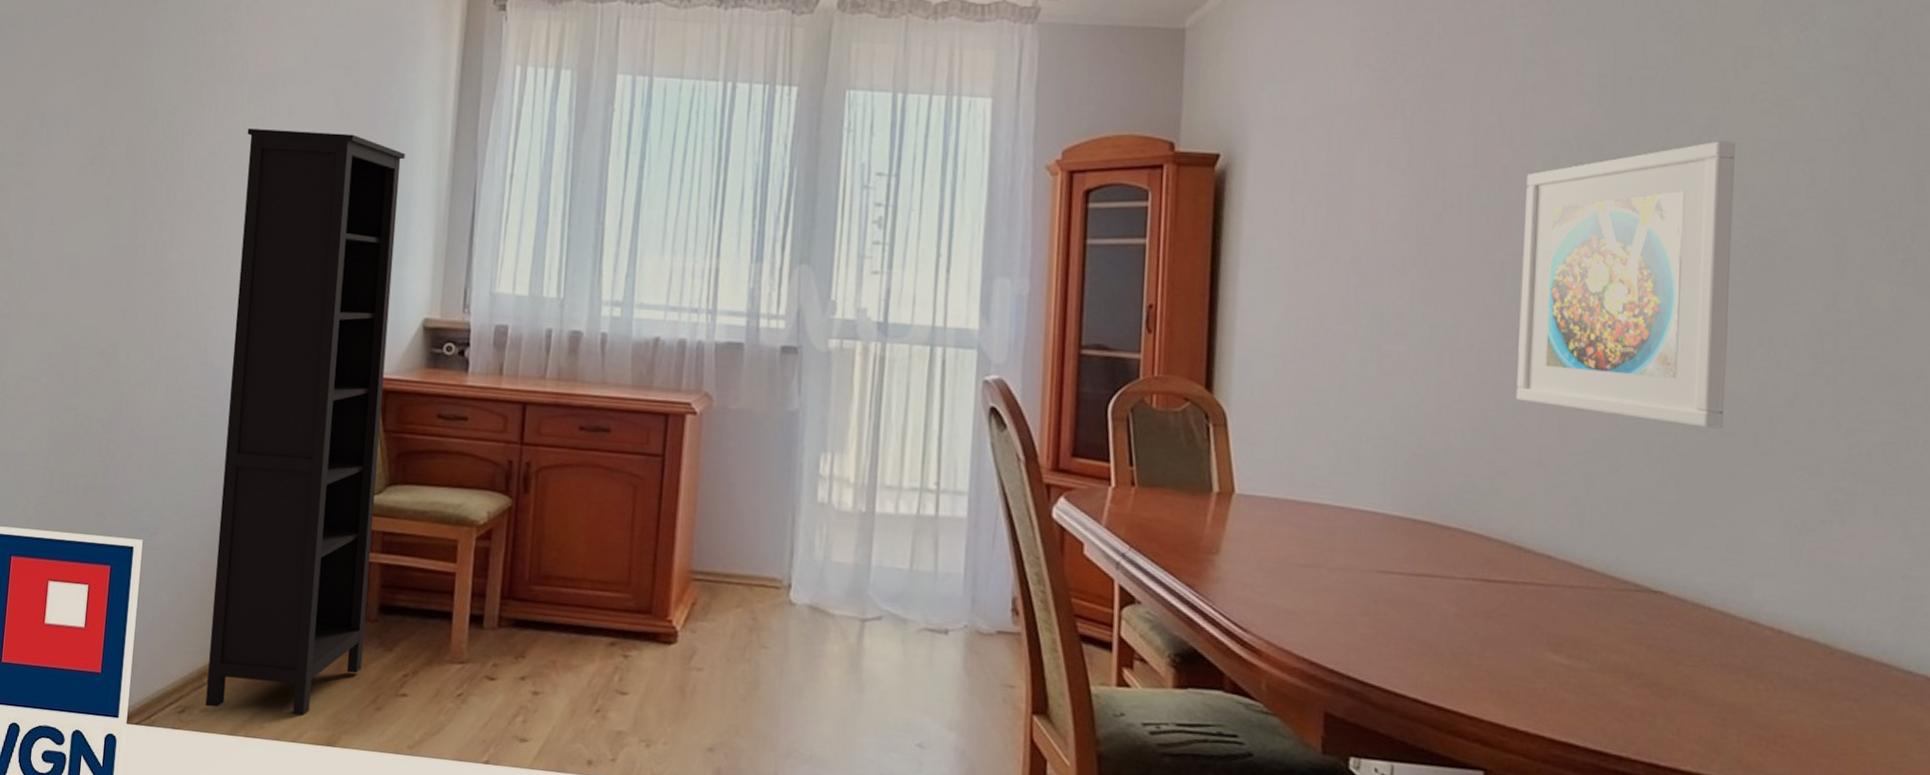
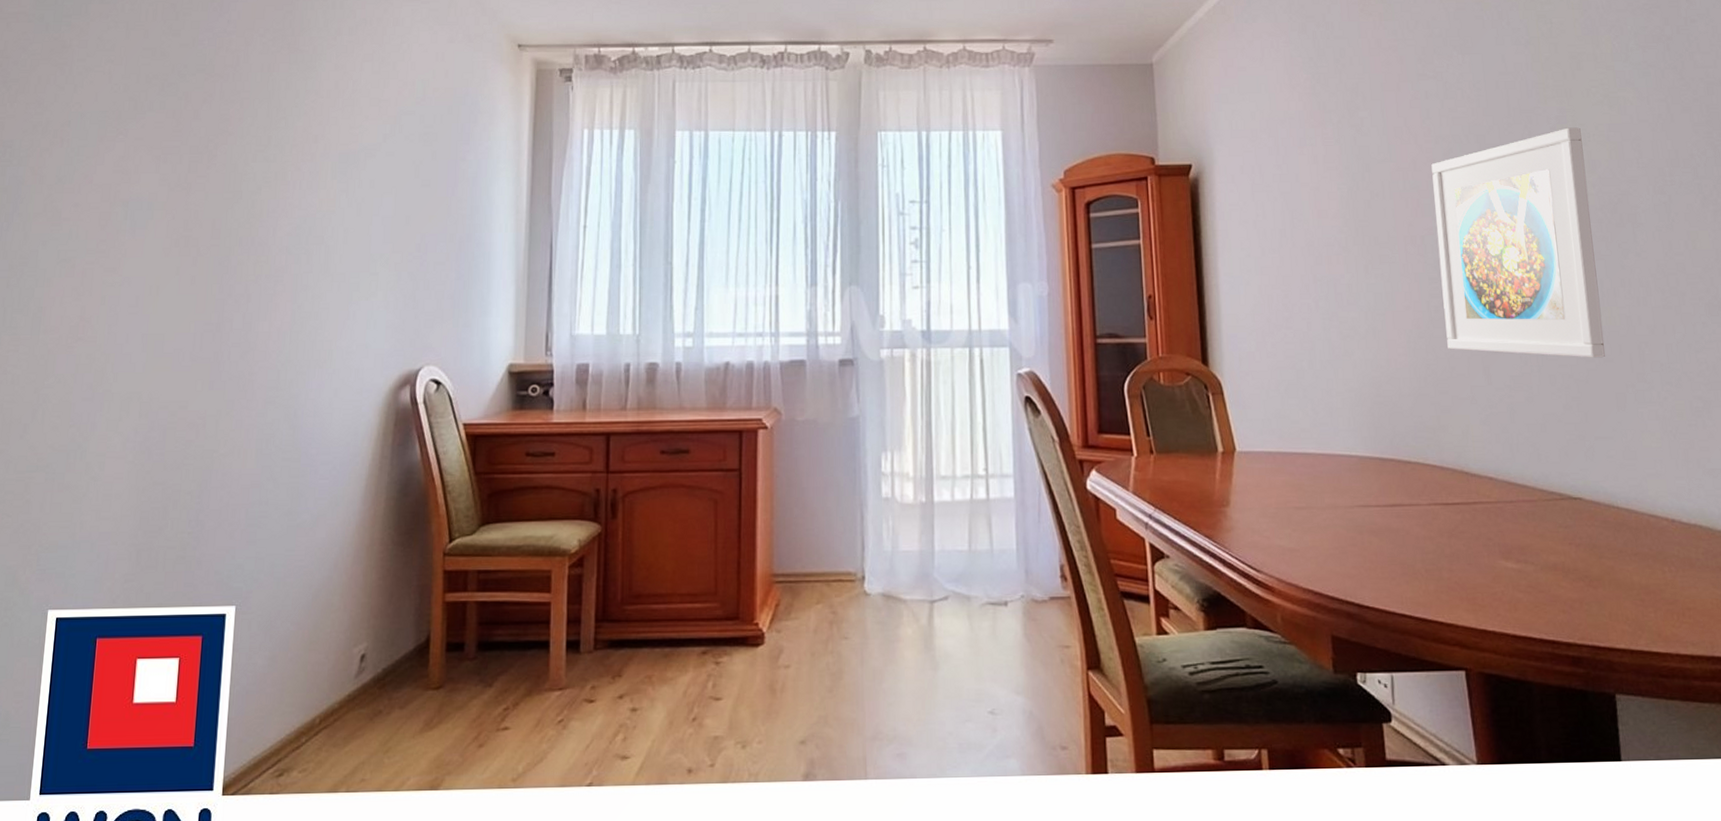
bookcase: present [205,128,405,716] -> none [304,200,484,766]

